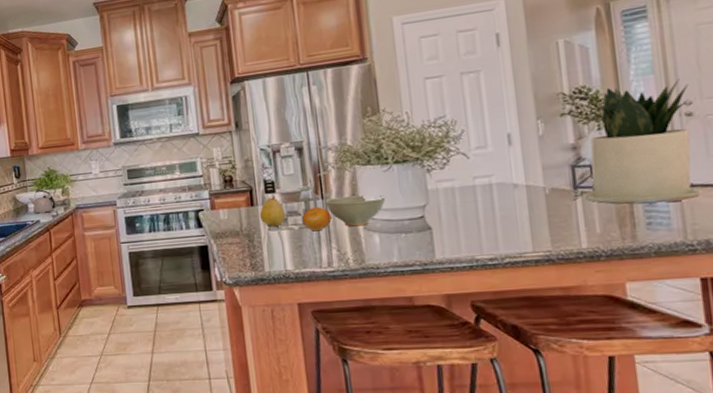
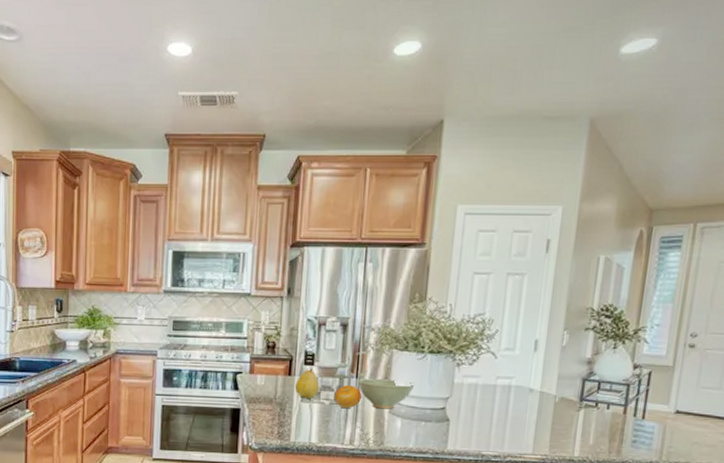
kettle: present [29,189,56,214] -> none [68,328,95,353]
planter: present [583,78,703,205] -> none [586,309,699,425]

